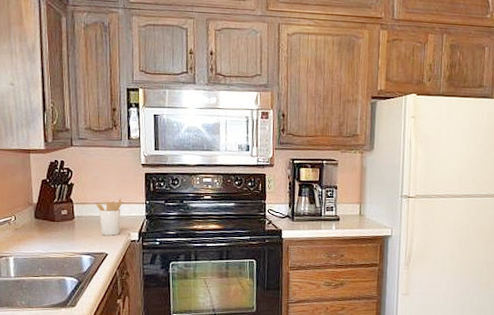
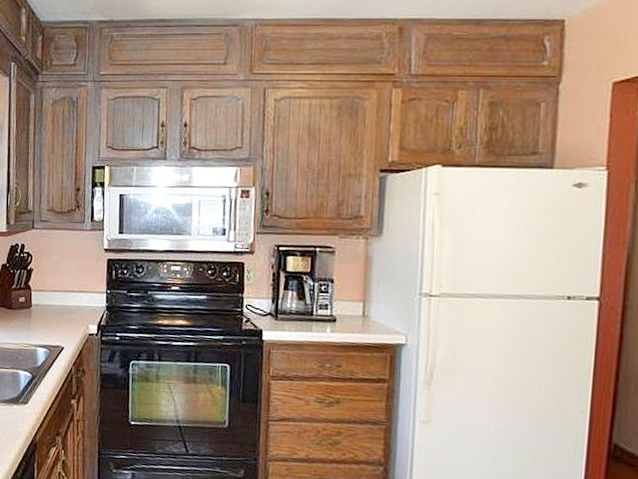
utensil holder: present [95,197,123,236] -> none [54,285,82,328]

